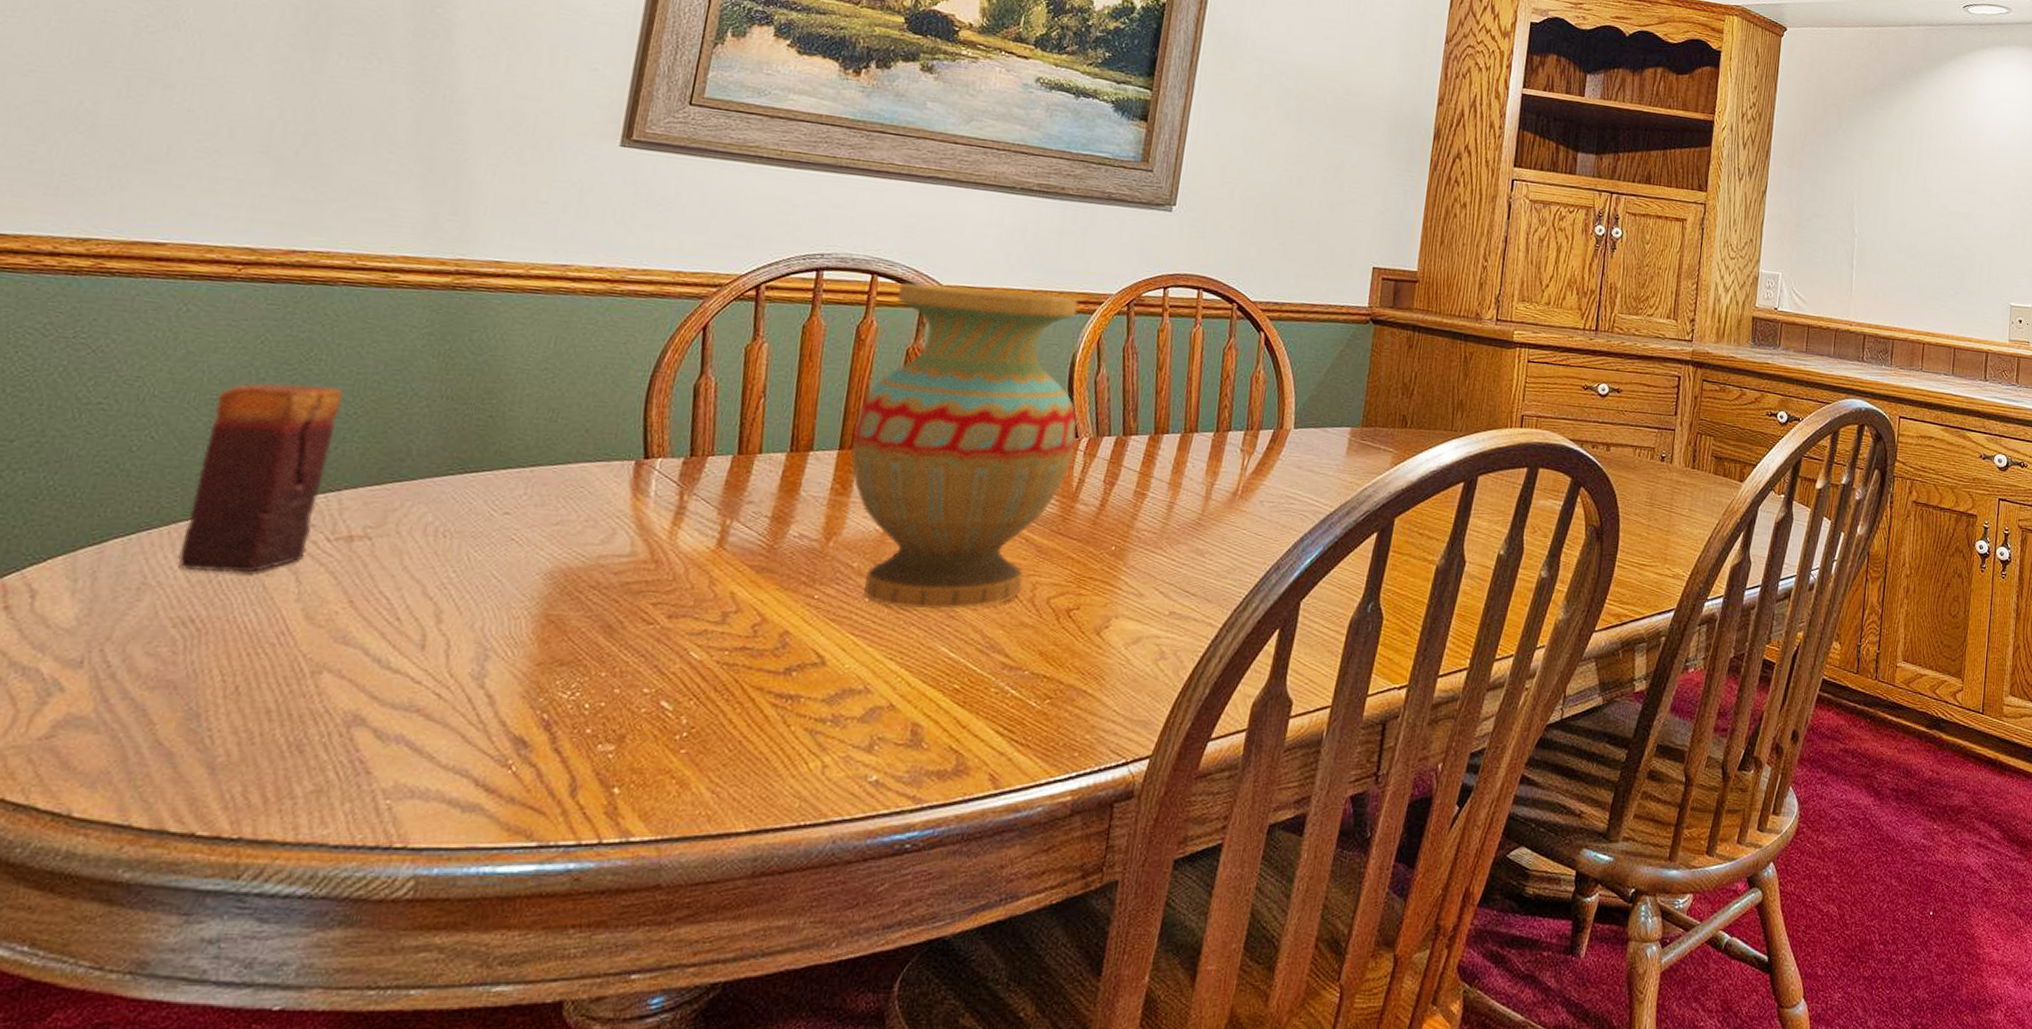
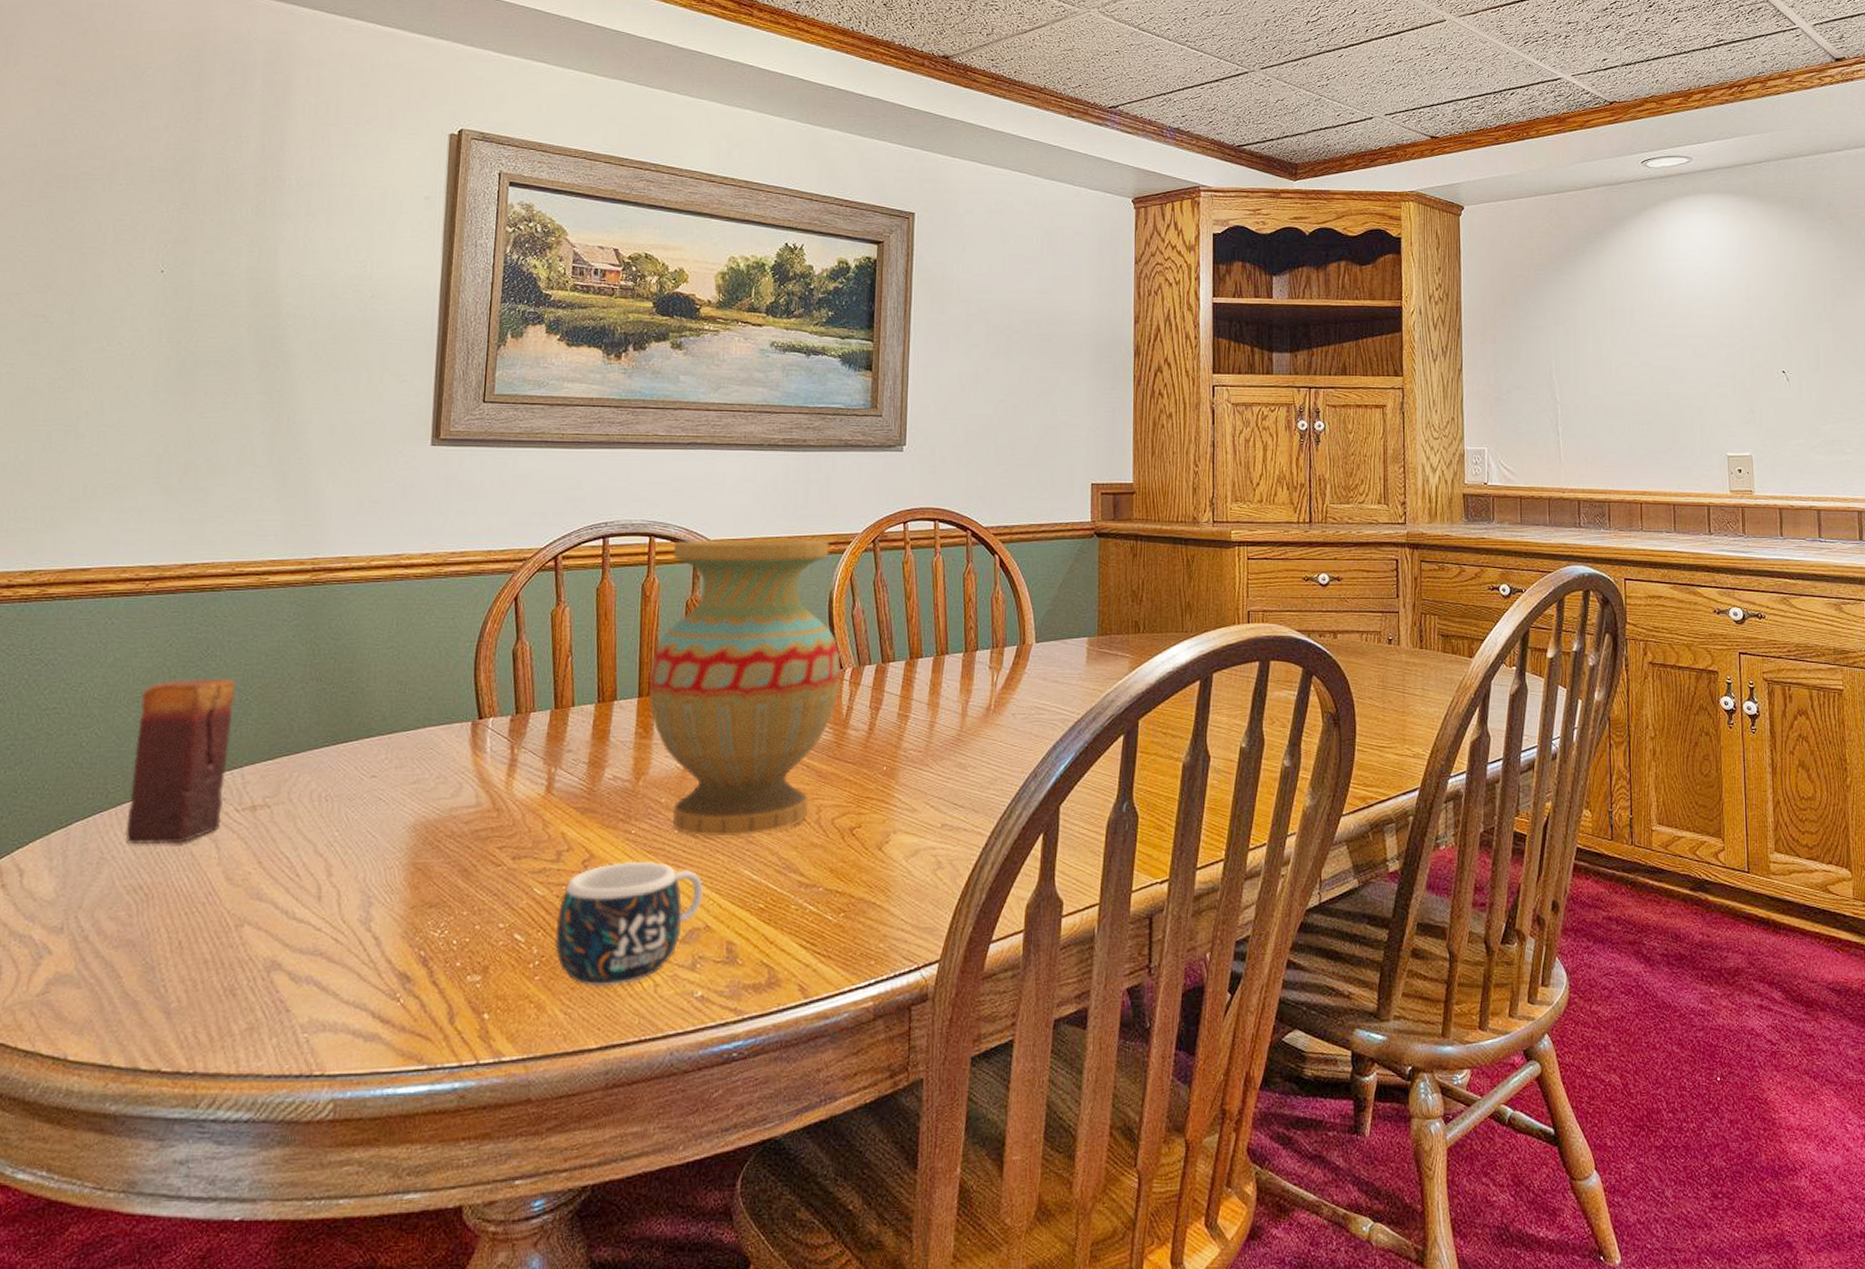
mug: none [708,629,892,765] -> present [555,861,704,987]

